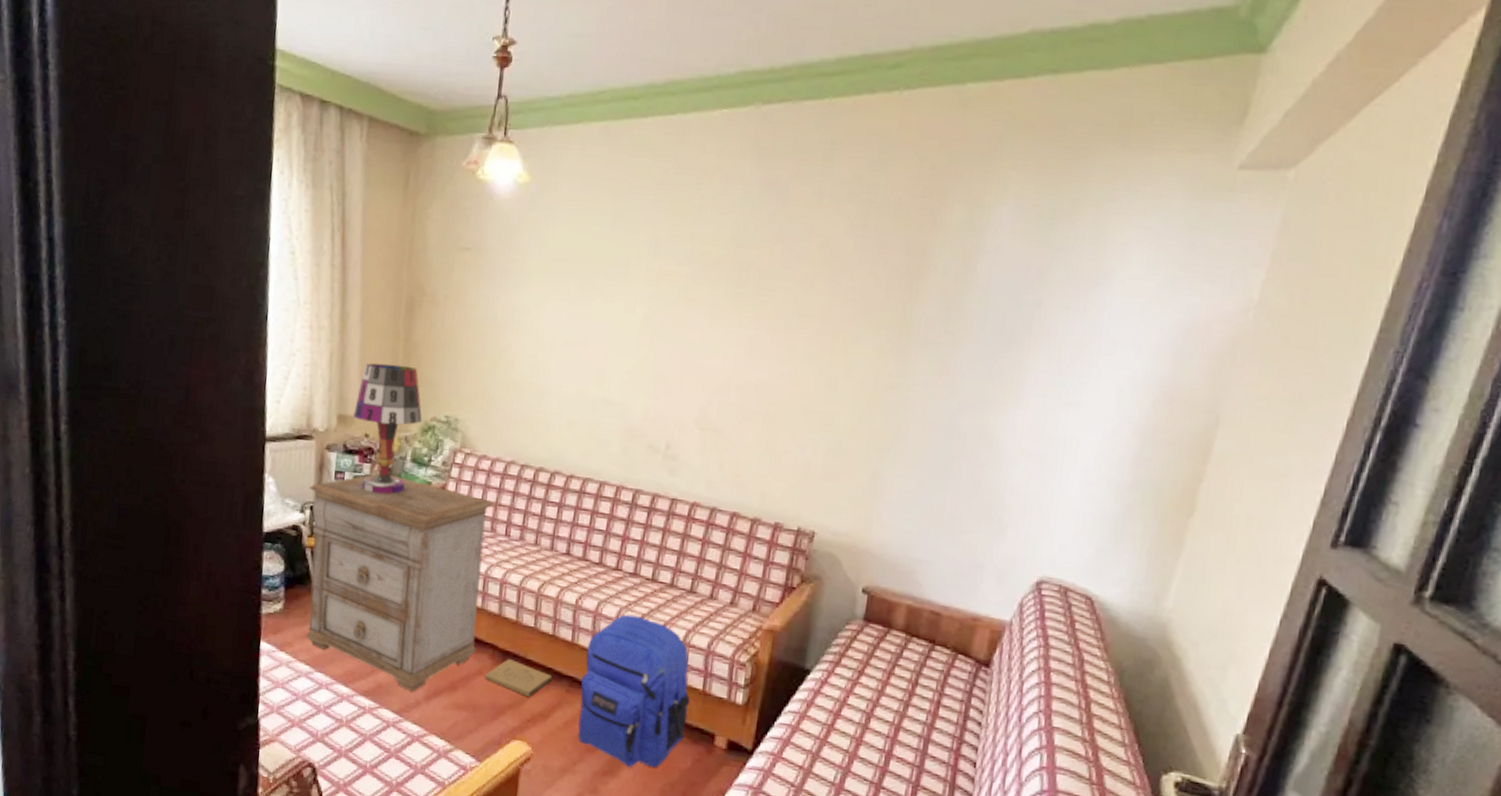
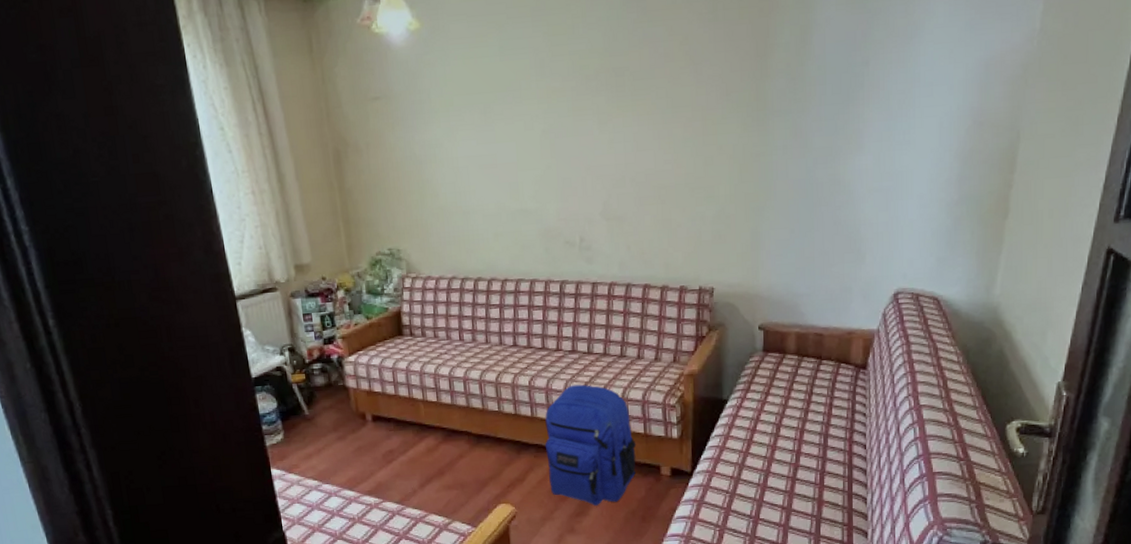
nightstand: present [306,473,493,692] -> none [284,308,454,484]
table lamp: present [354,363,423,494] -> none [308,211,369,327]
box: present [484,659,553,697] -> none [465,440,522,468]

